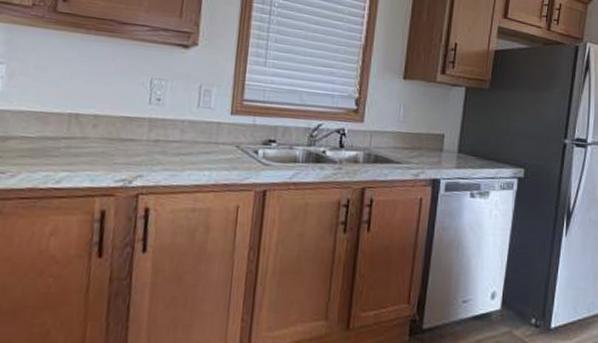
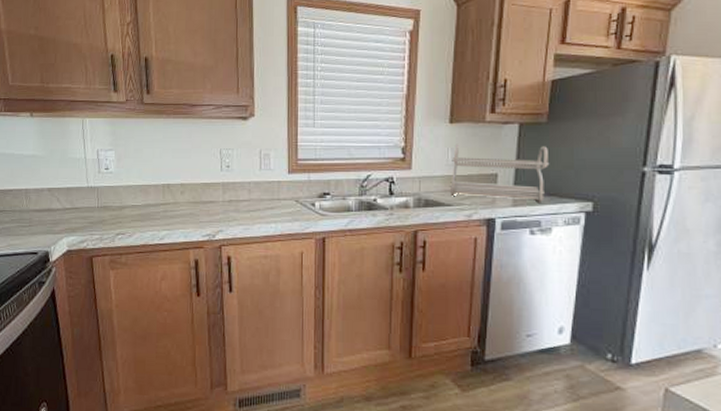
dish rack: none [399,100,490,167] -> present [449,144,550,203]

